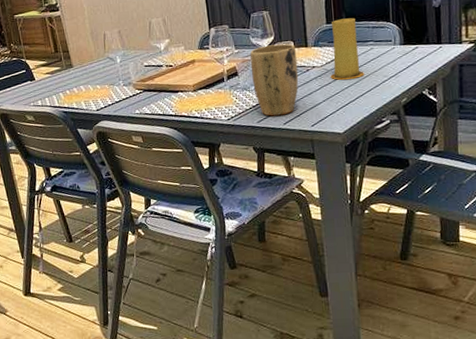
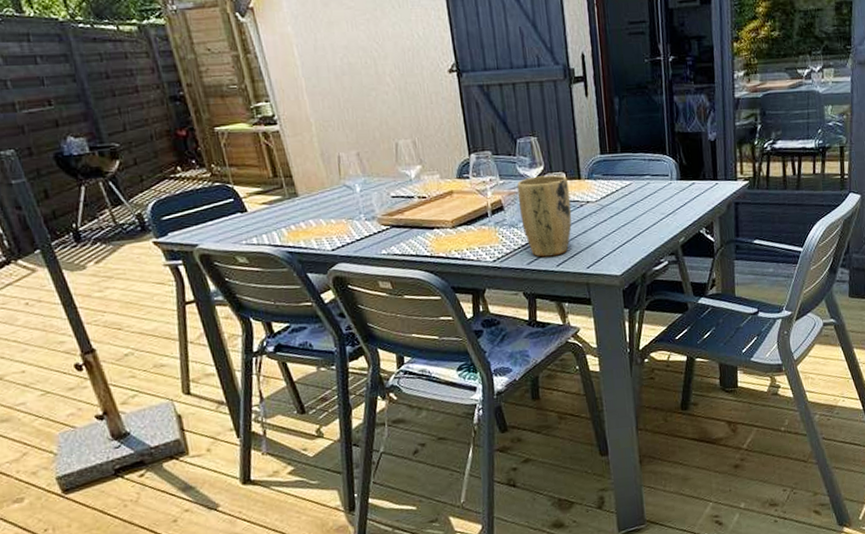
candle: present [330,18,364,80] -> none [606,148,641,217]

